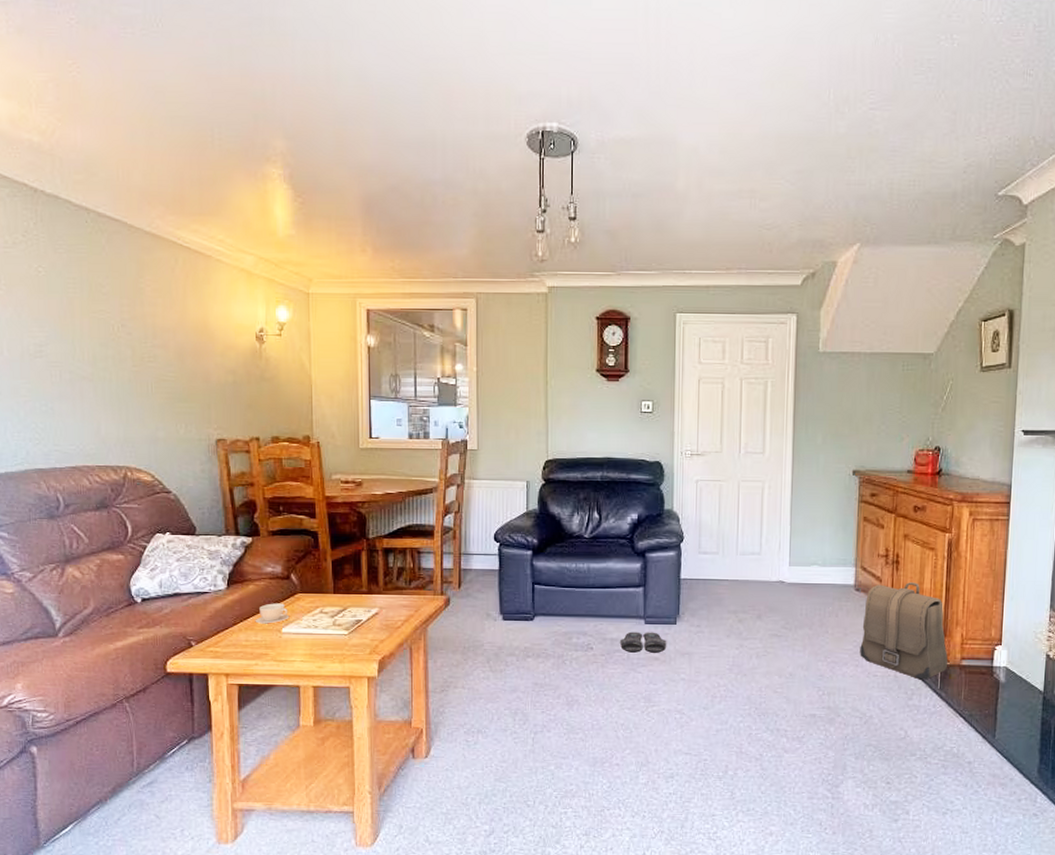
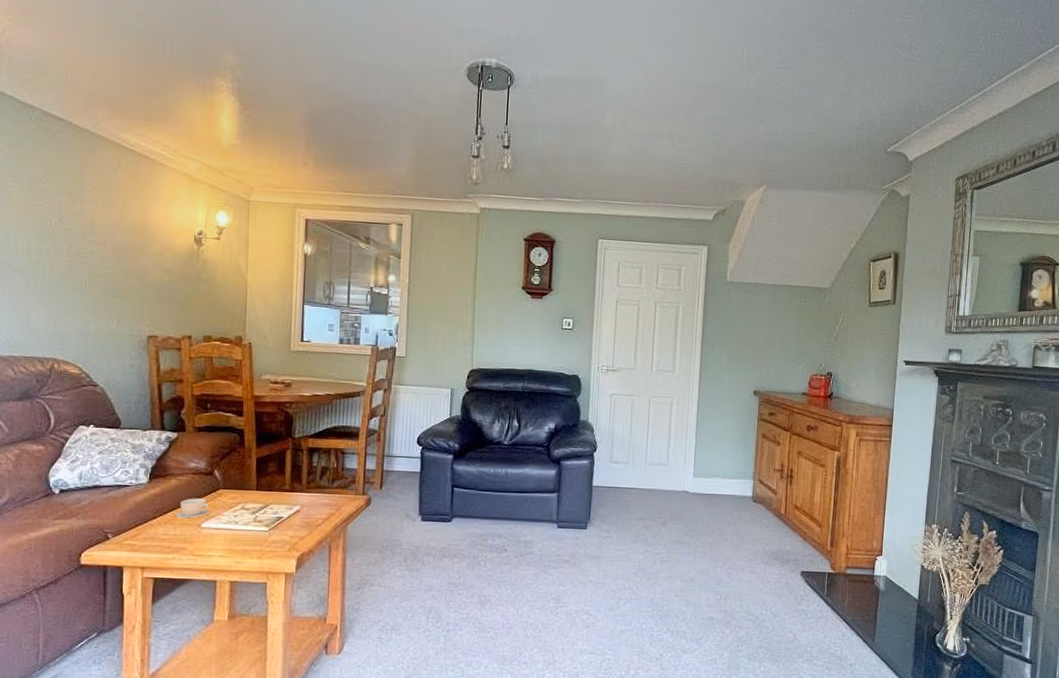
slippers: present [619,631,667,653] -> none [532,535,578,556]
backpack: present [860,582,948,680] -> none [755,495,834,587]

